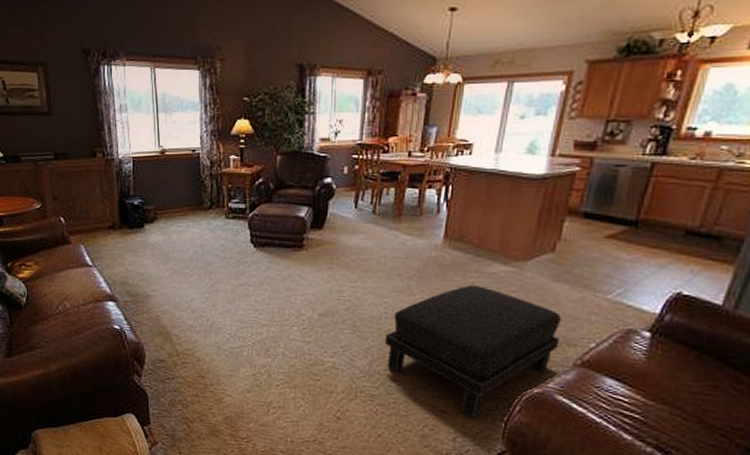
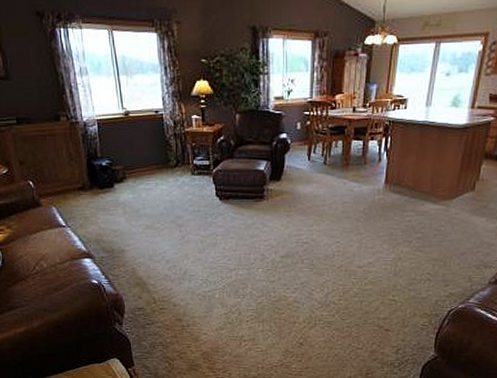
ottoman: present [384,284,562,418] -> none [338,222,480,333]

